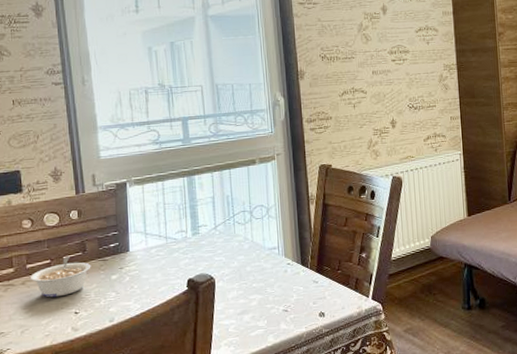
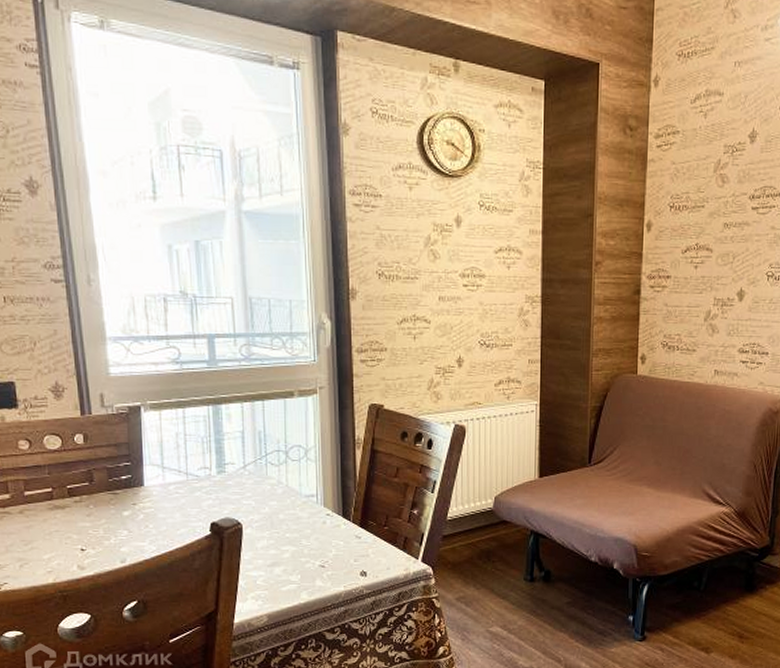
legume: present [31,256,91,298] -> none [29,486,100,531]

